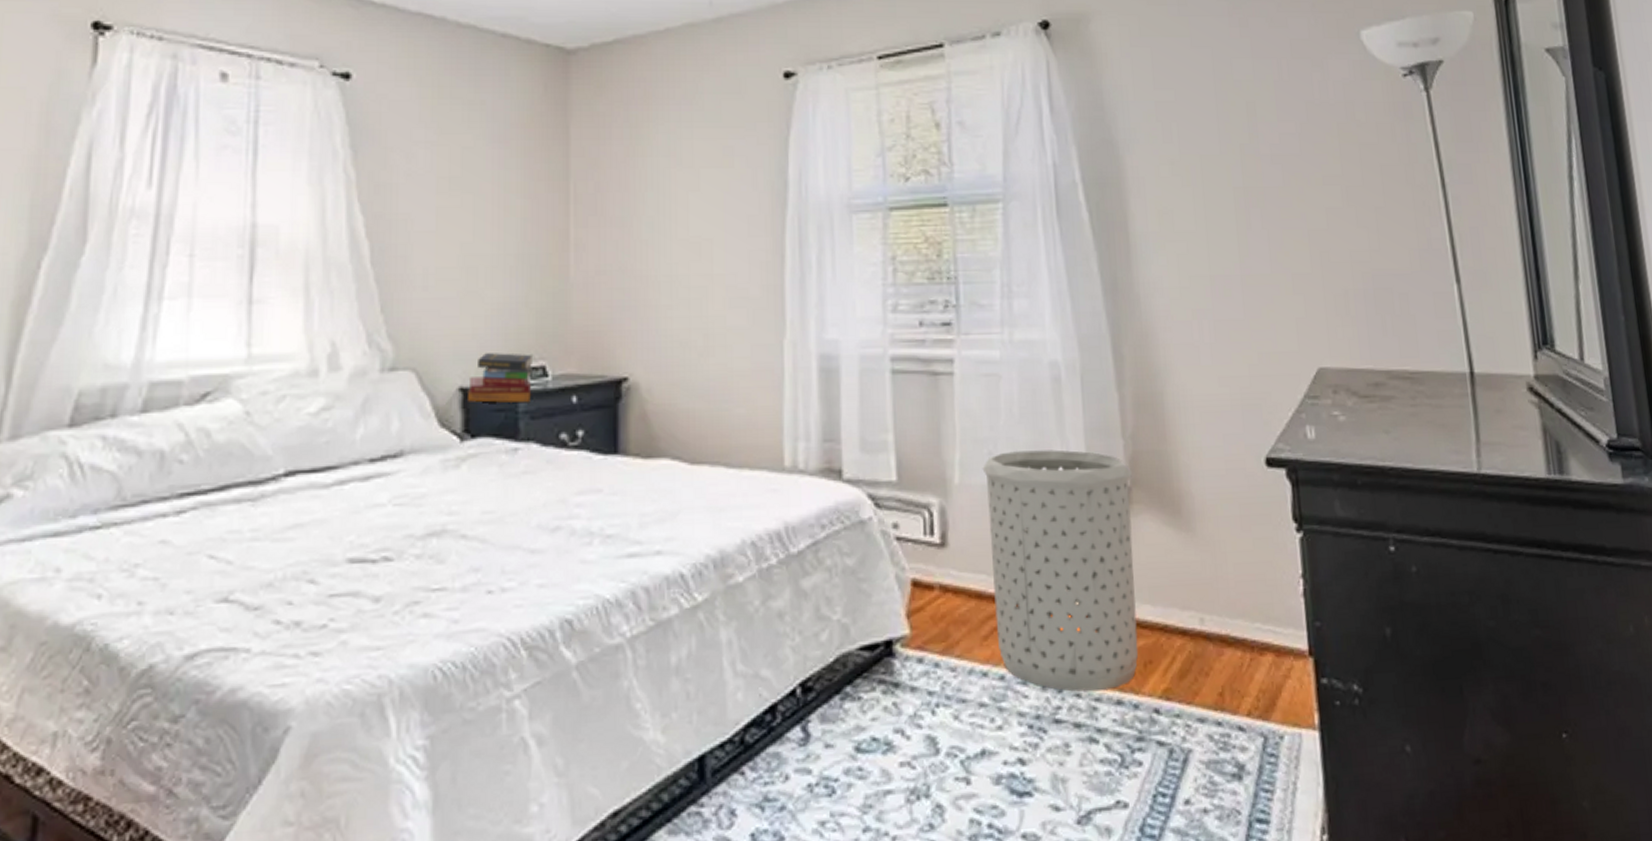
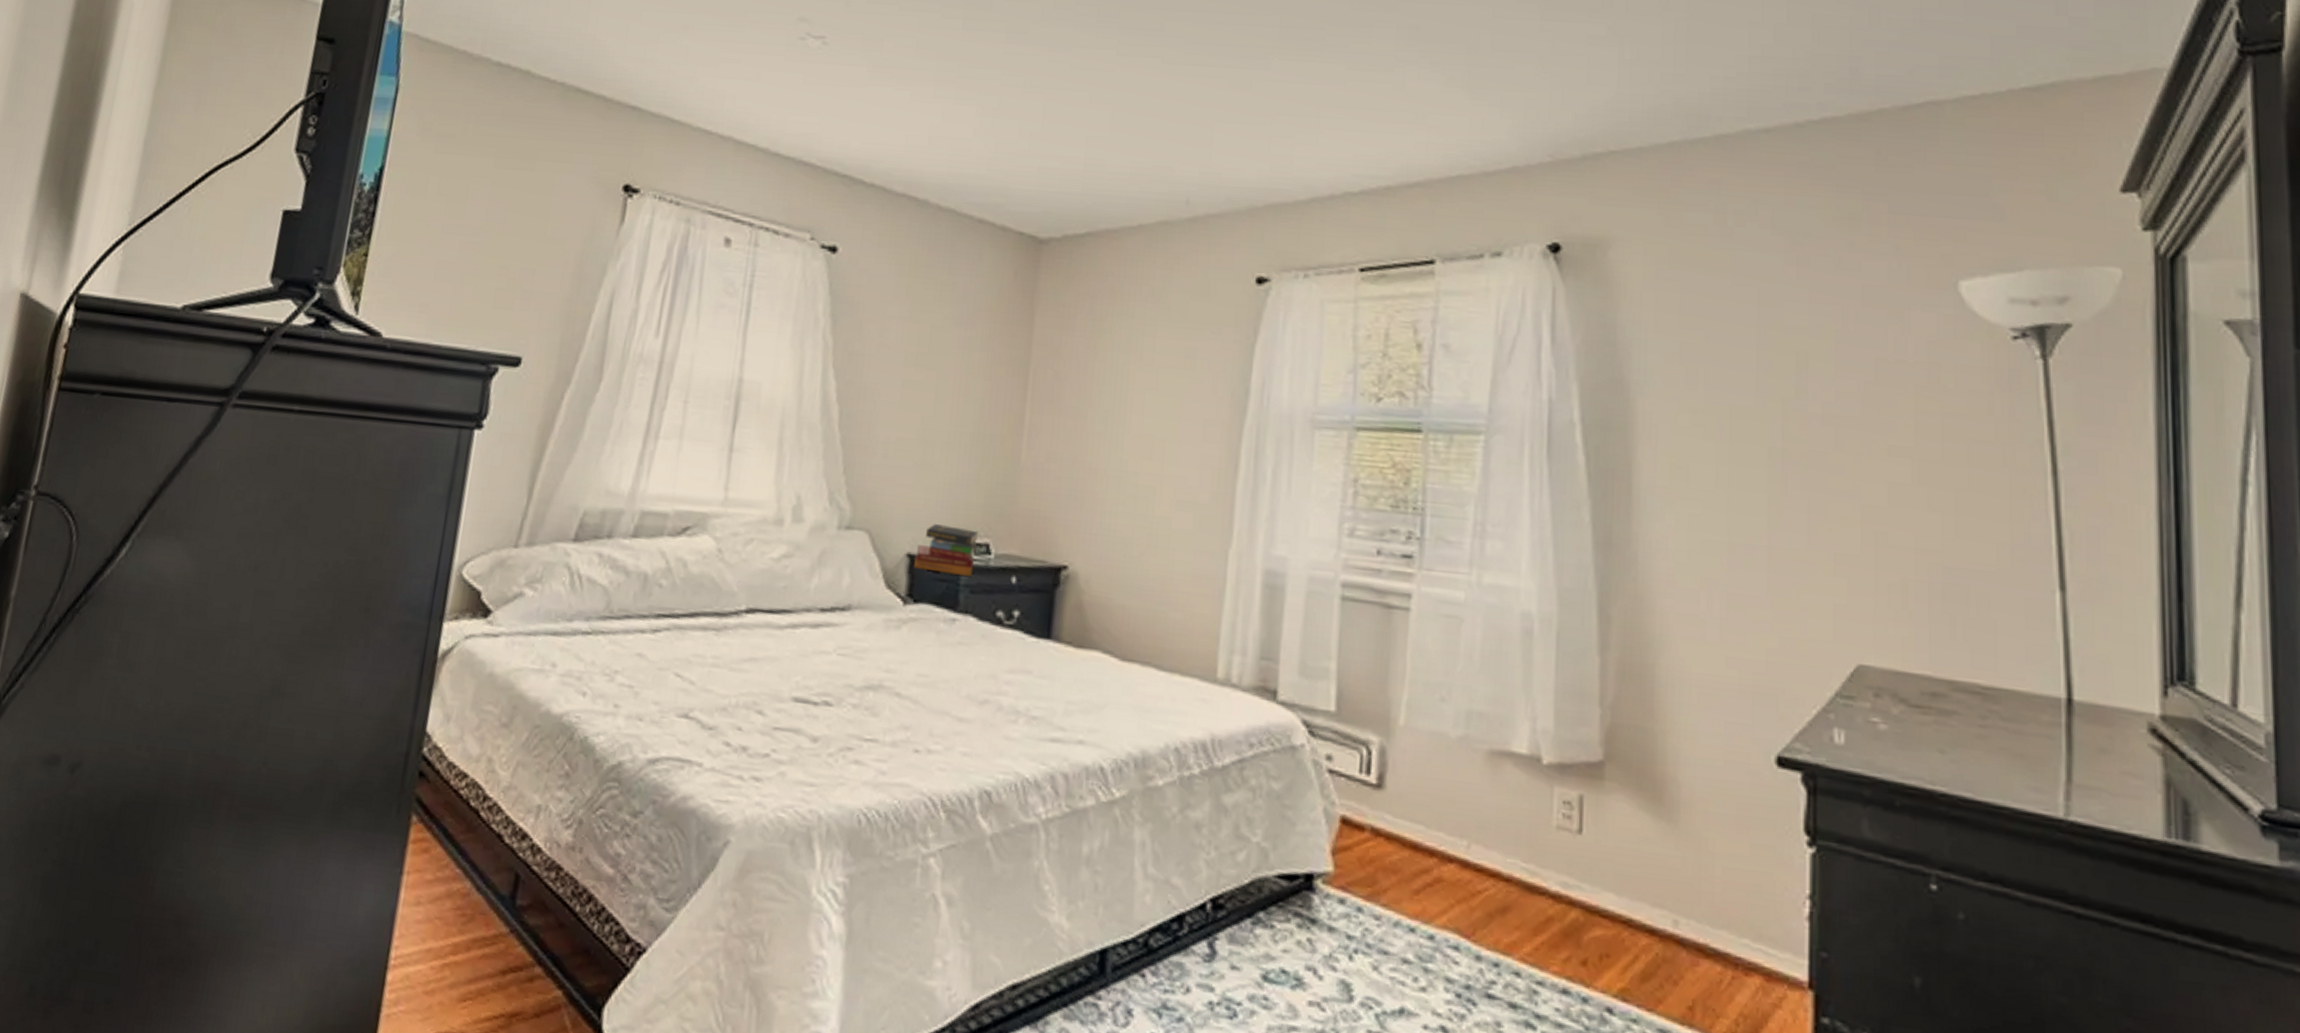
laundry basket: present [982,450,1139,692] -> none [1430,701,1607,976]

